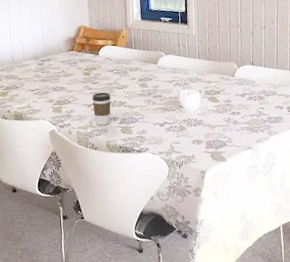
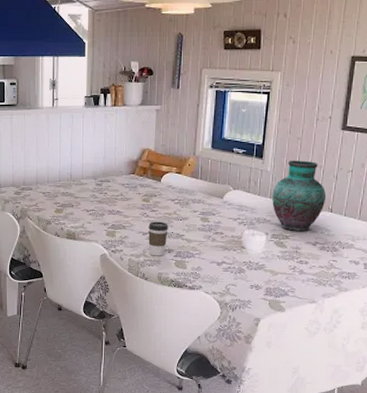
vase: none [200,22,247,86] -> present [272,160,327,232]

